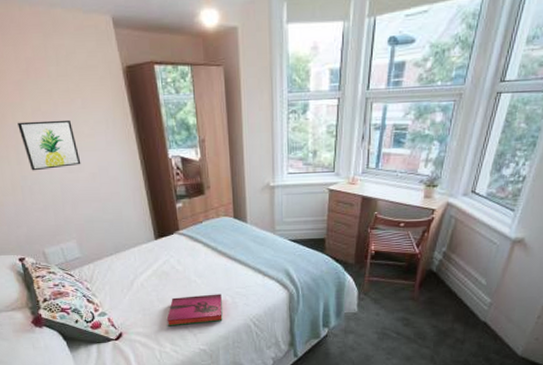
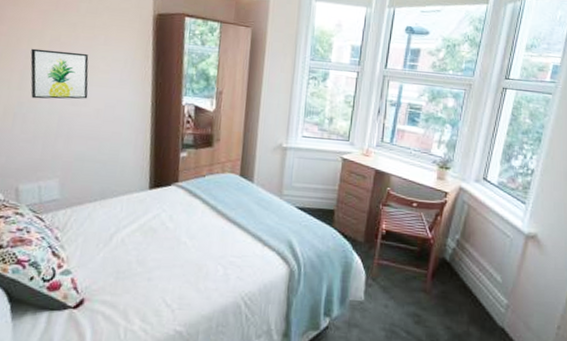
hardback book: present [166,294,223,327] -> none [142,260,213,297]

